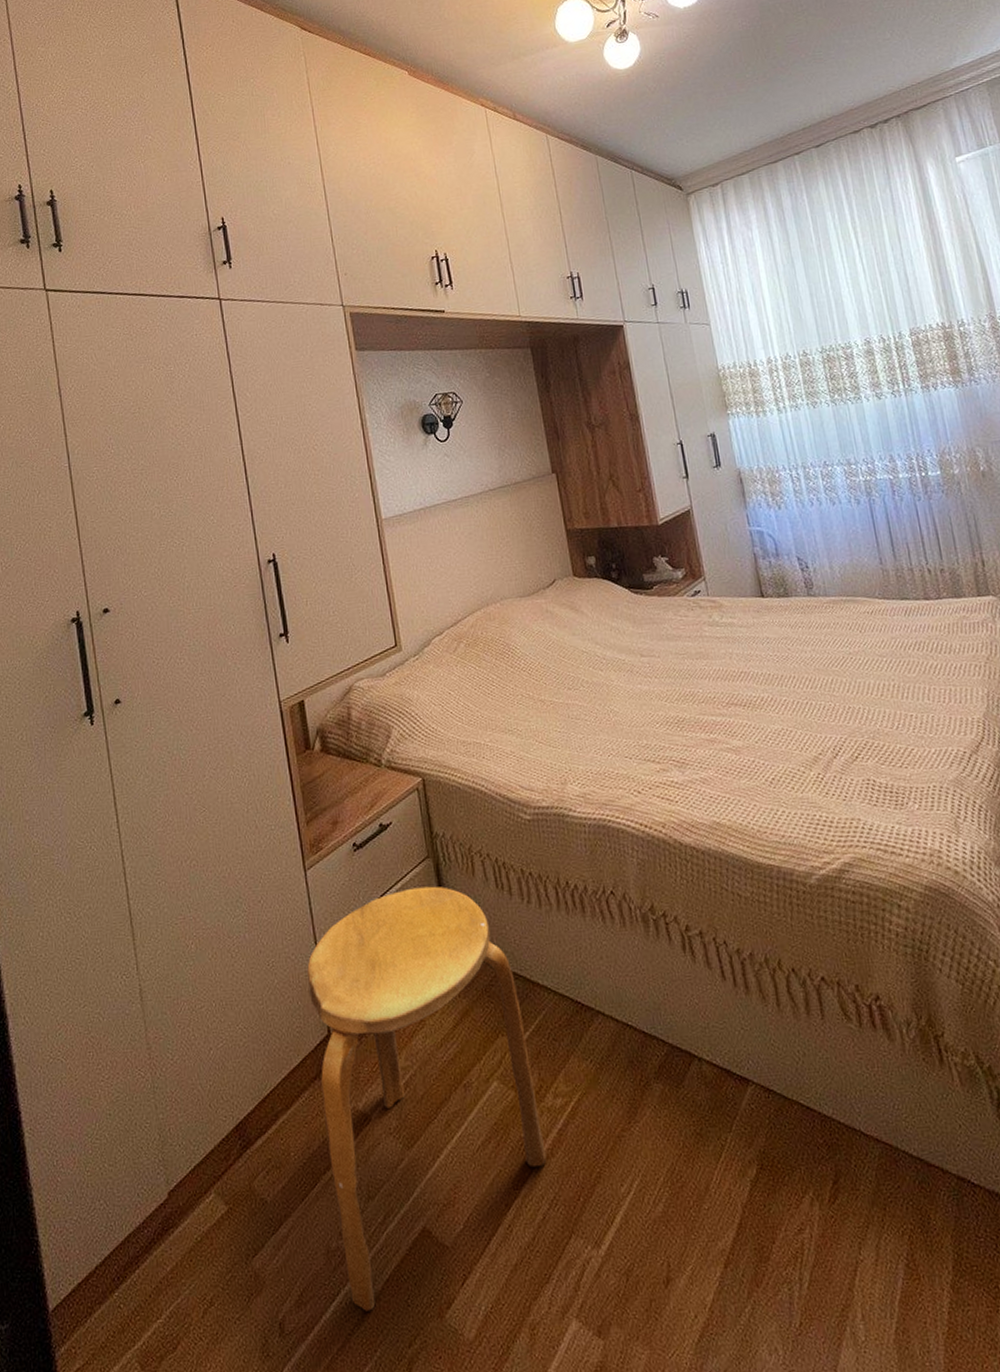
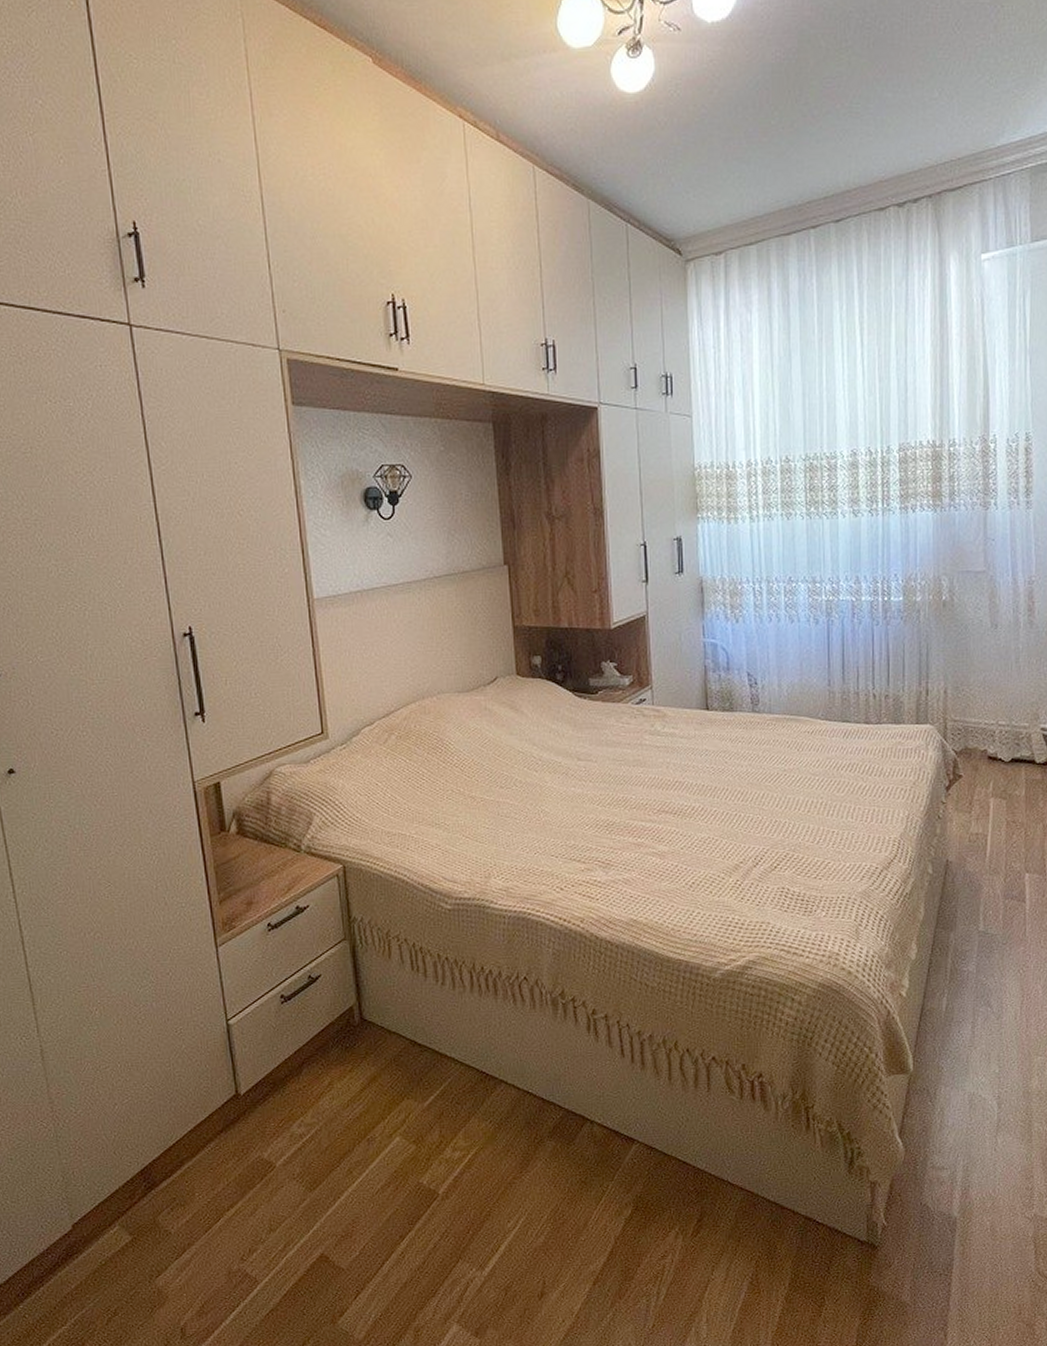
stool: present [306,886,547,1311] -> none [215,966,441,1319]

